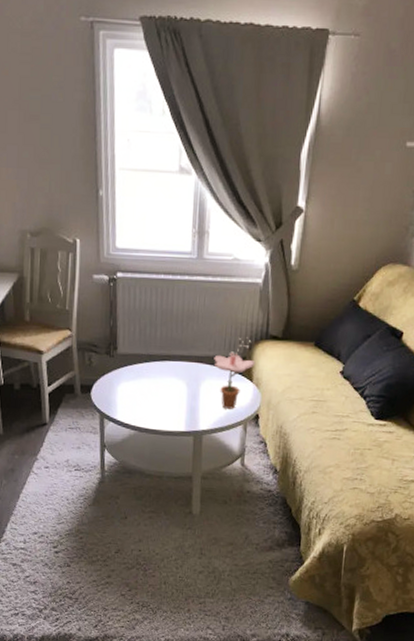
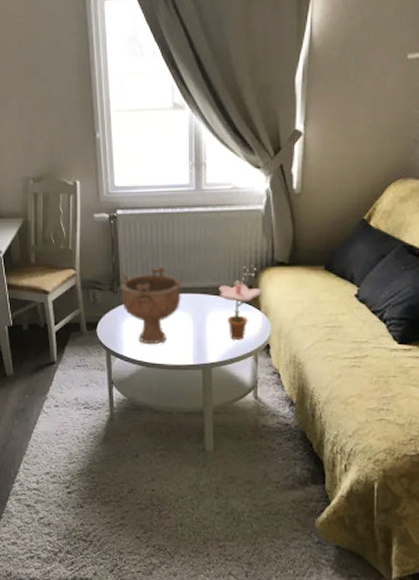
decorative bowl: none [117,332,180,410] -> present [121,265,183,345]

